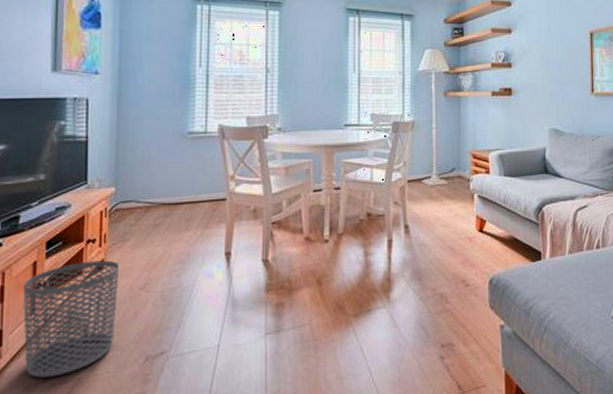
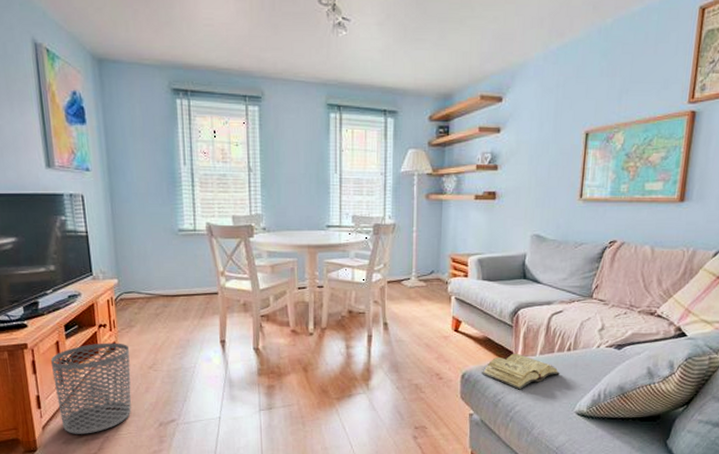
diary: none [510,253,591,295] -> present [482,353,560,390]

